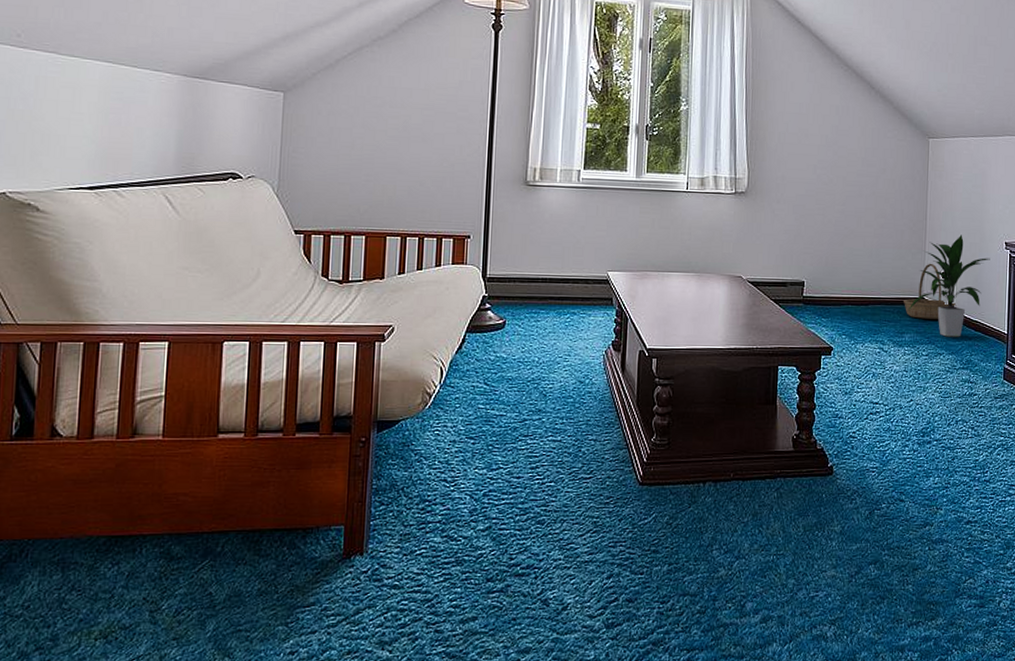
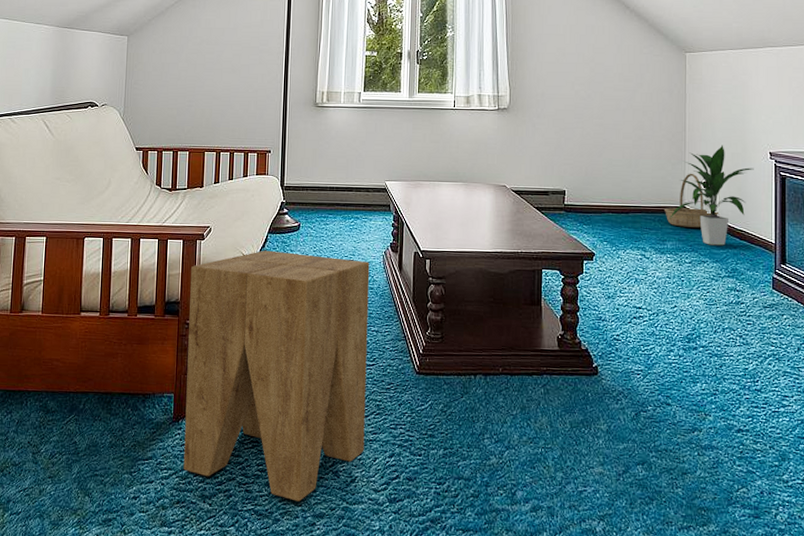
side table: none [356,352,588,638] -> present [183,250,370,502]

